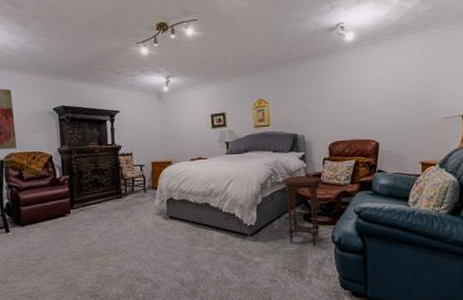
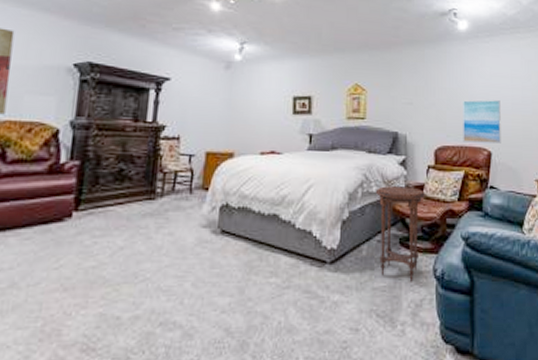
wall art: none [351,97,387,136] -> present [462,99,501,144]

